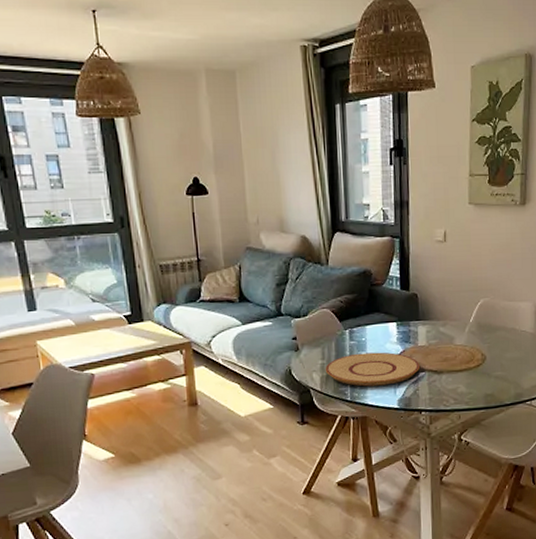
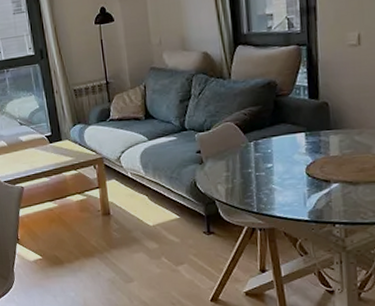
plate: present [325,352,421,387] -> none [230,163,333,198]

